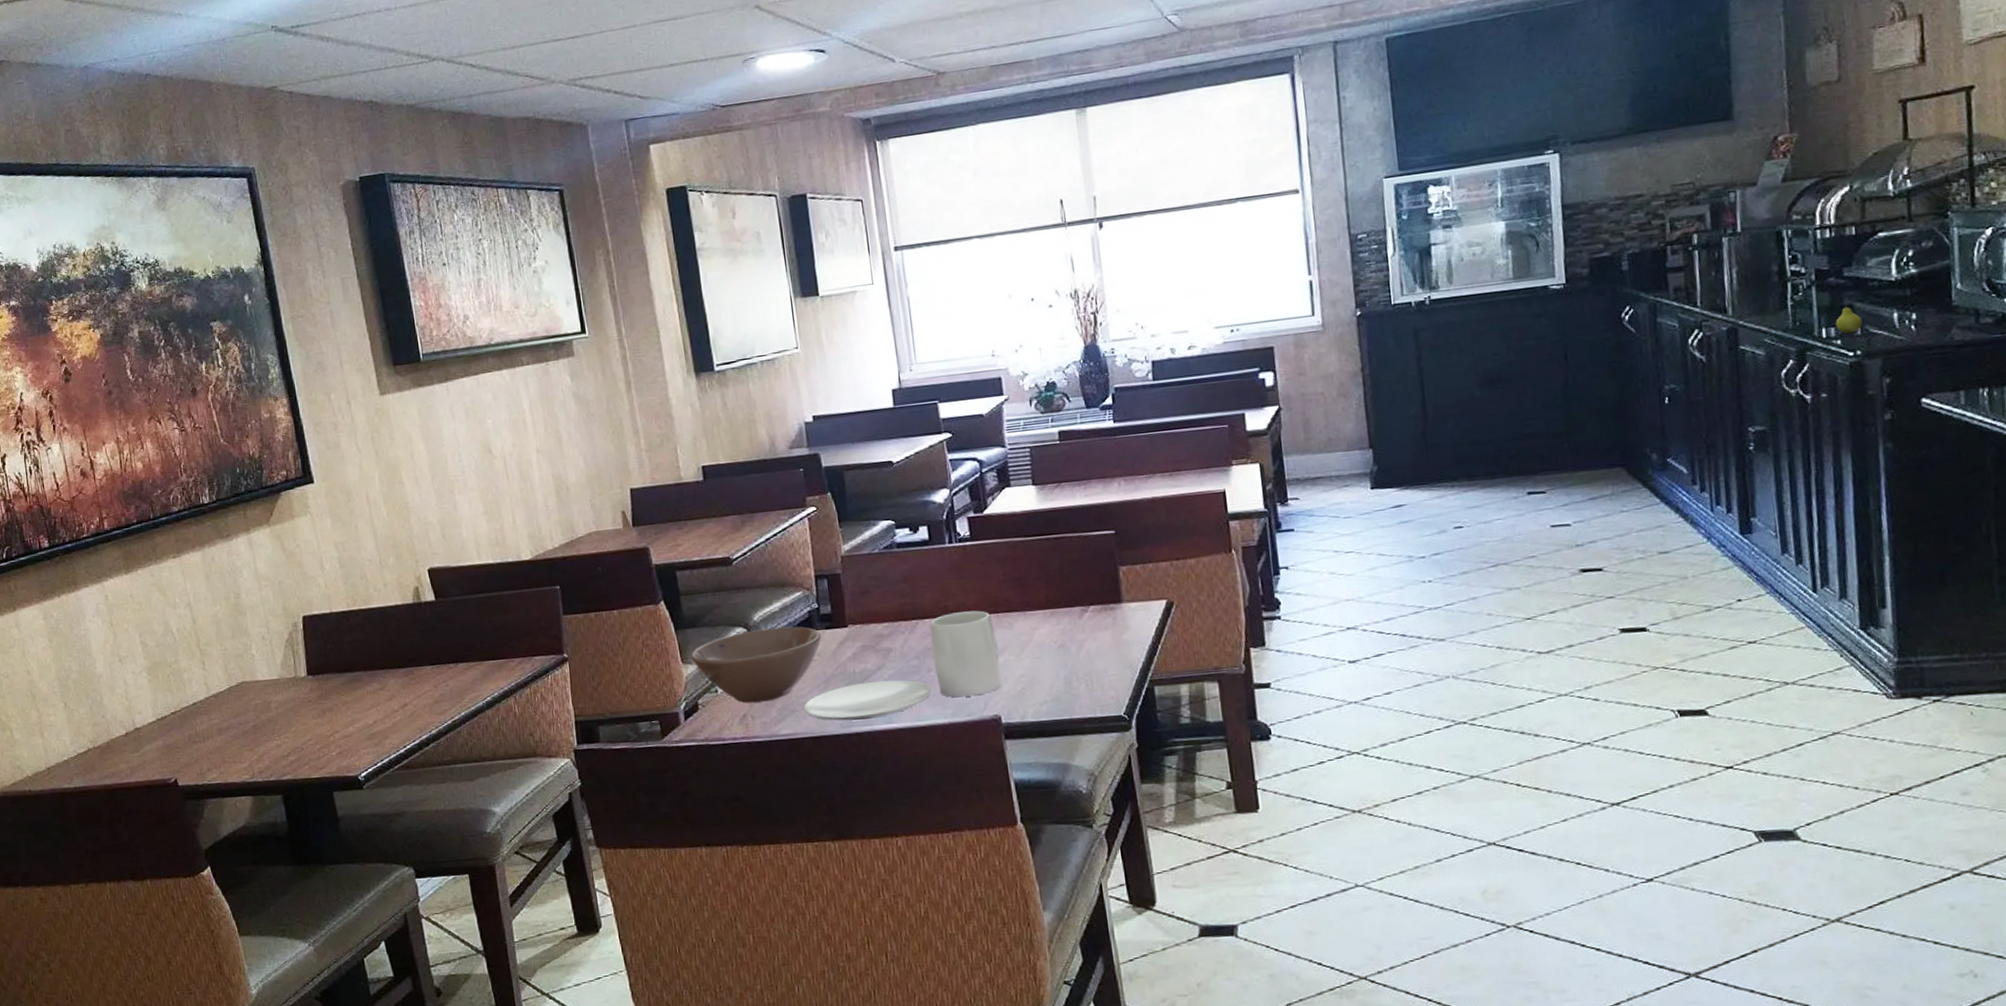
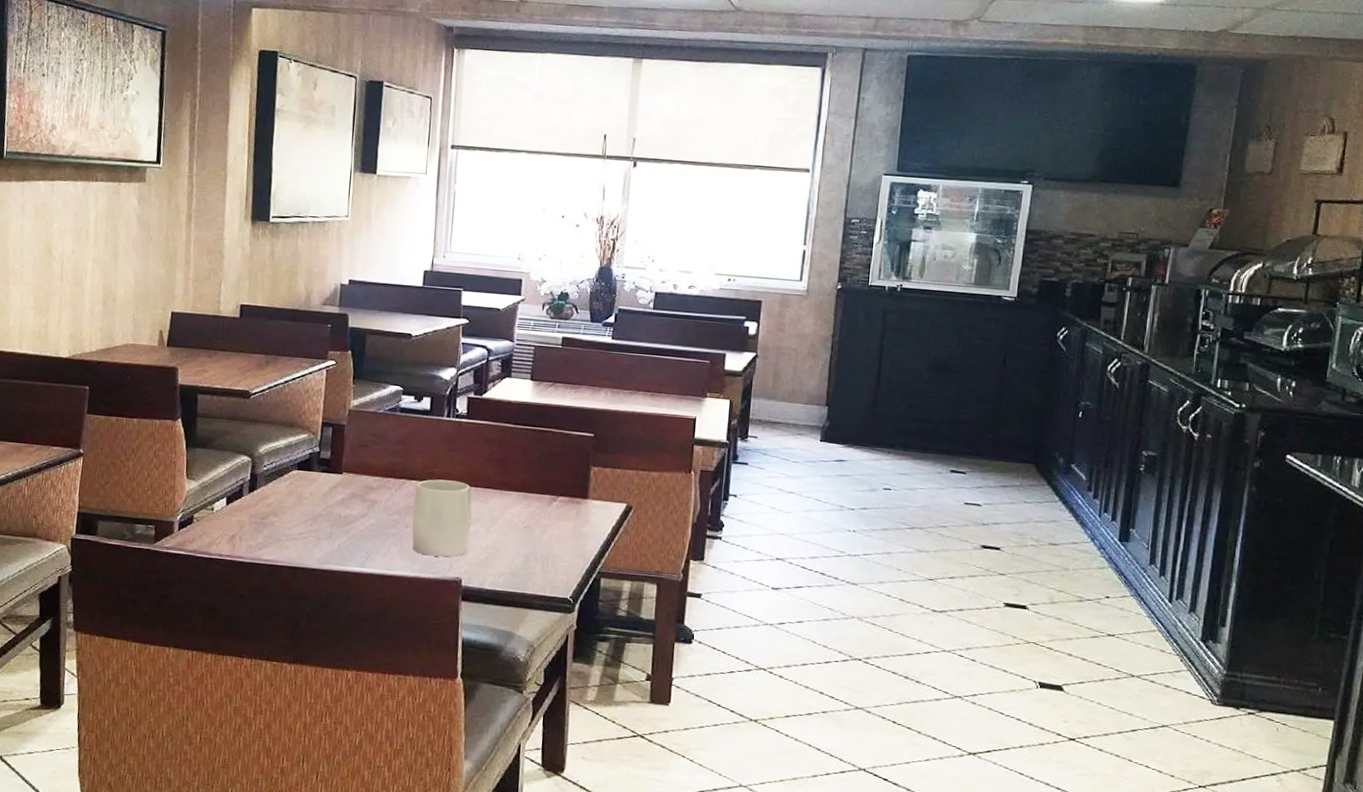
bowl: present [691,626,821,703] -> none [196,460,317,527]
plate: present [804,679,932,721] -> none [288,526,405,561]
fruit: present [1835,297,1863,335] -> none [1229,357,1252,389]

